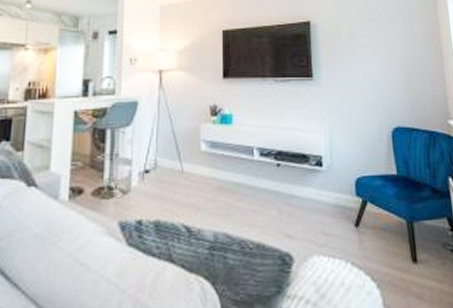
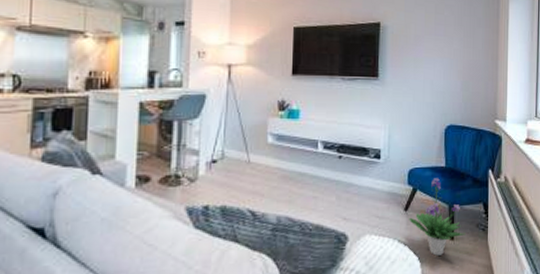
potted plant: none [361,188,431,283] -> present [409,178,466,256]

